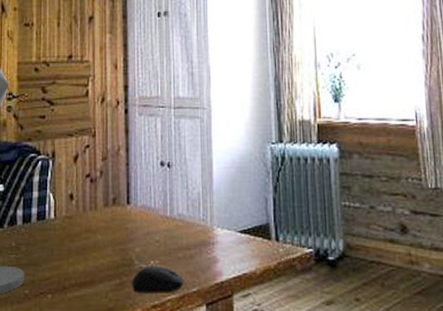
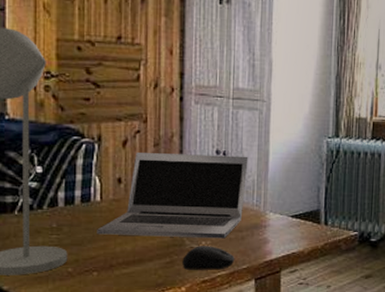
laptop: none [51,167,193,258] -> present [97,153,249,239]

